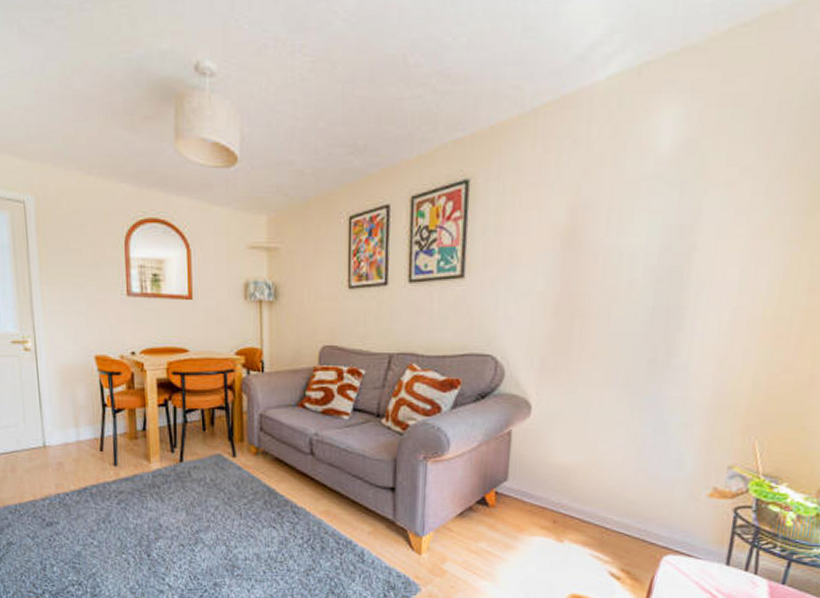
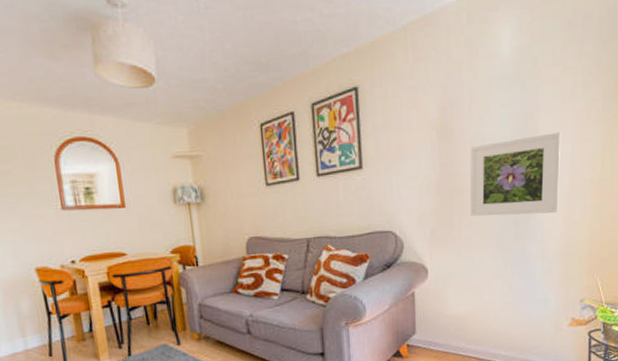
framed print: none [593,252,729,354] -> present [470,132,561,217]

